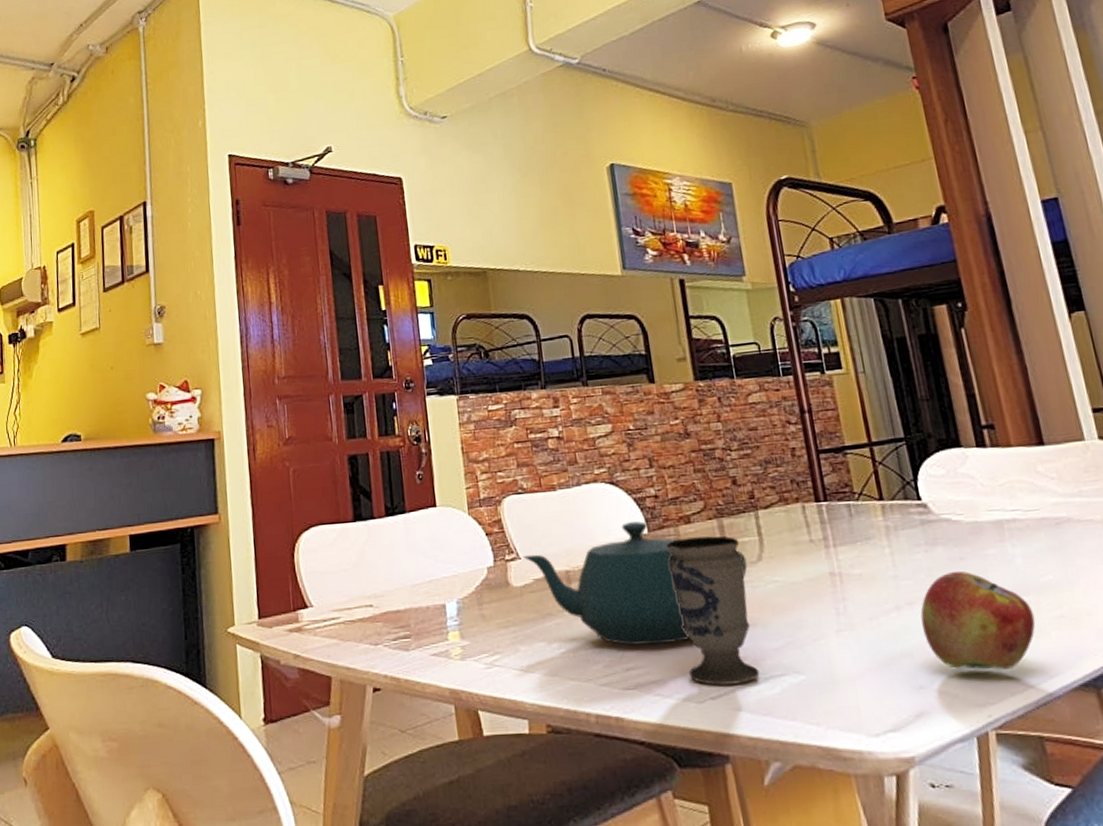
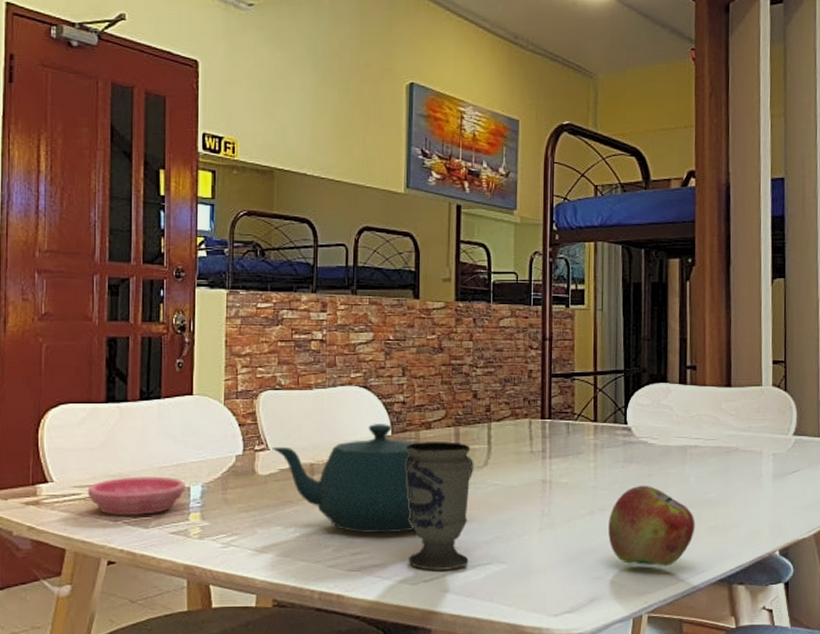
saucer: none [345,594,441,639] -> present [87,476,185,515]

